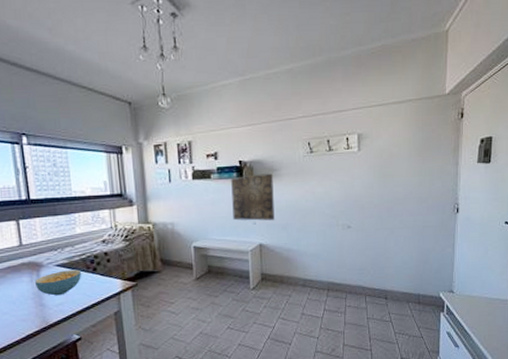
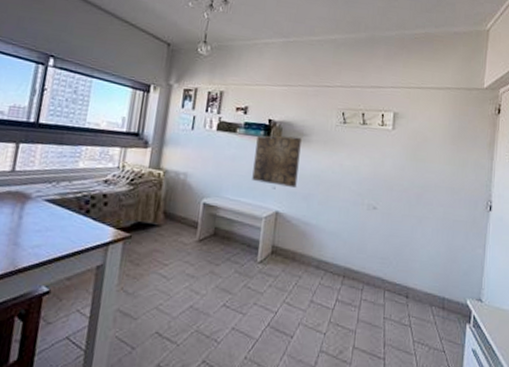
cereal bowl: present [34,269,82,296] -> none [15,207,72,236]

